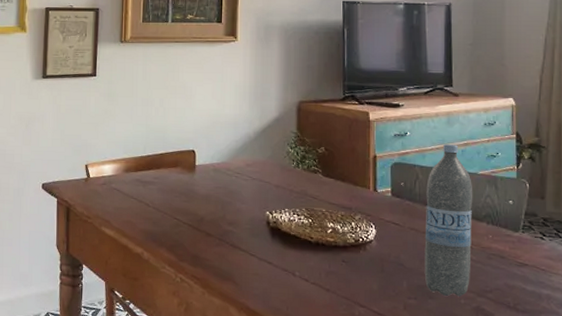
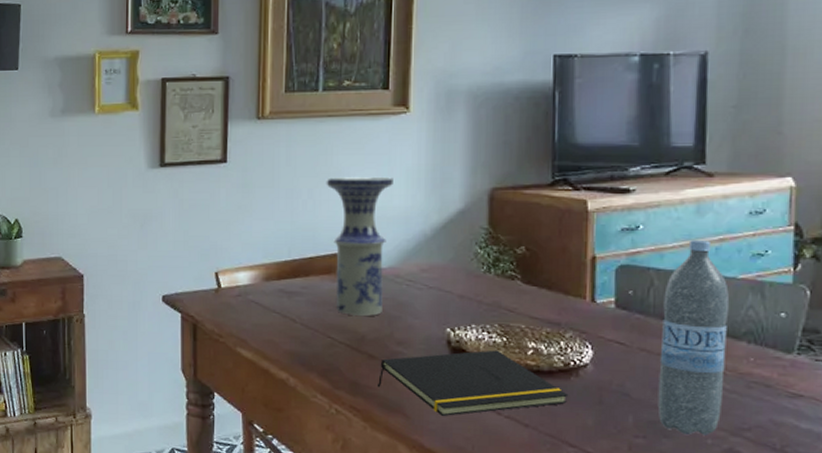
vase: none [173,89,225,201] -> present [326,176,393,316]
notepad: none [214,229,359,283] -> present [378,350,569,416]

